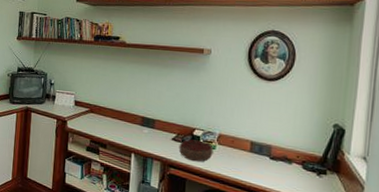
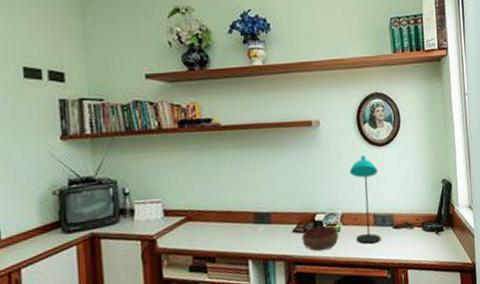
desk lamp: none [230,85,263,168] -> present [349,154,381,244]

